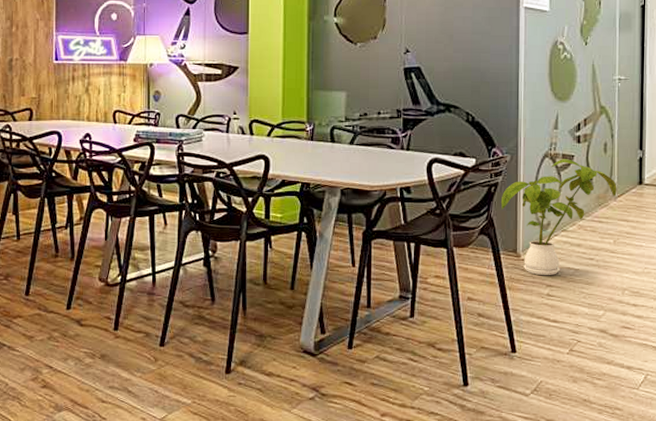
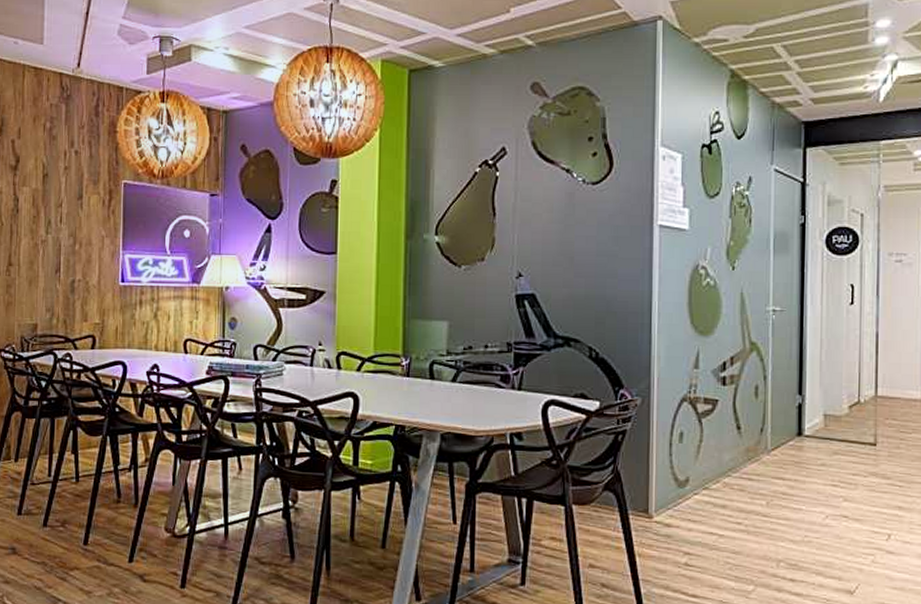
house plant: present [500,159,617,276] -> none [629,403,771,542]

